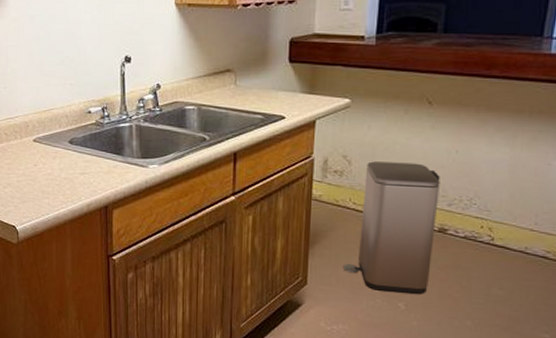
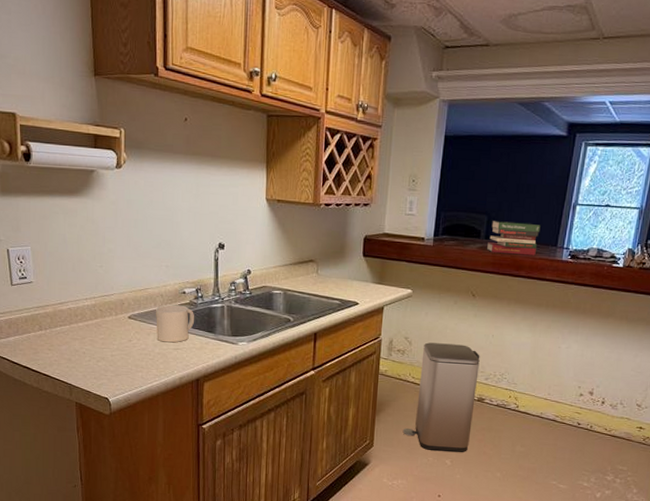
mug: none [61,126,102,167] -> present [156,304,195,343]
books: none [445,9,520,50] -> present [486,221,541,256]

